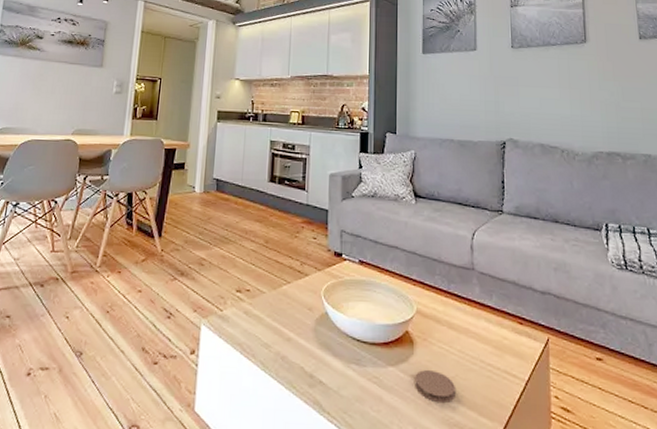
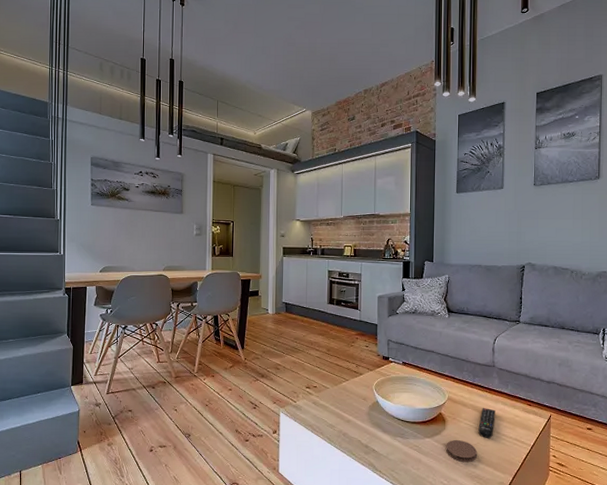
remote control: none [456,324,478,369] -> present [478,407,496,438]

